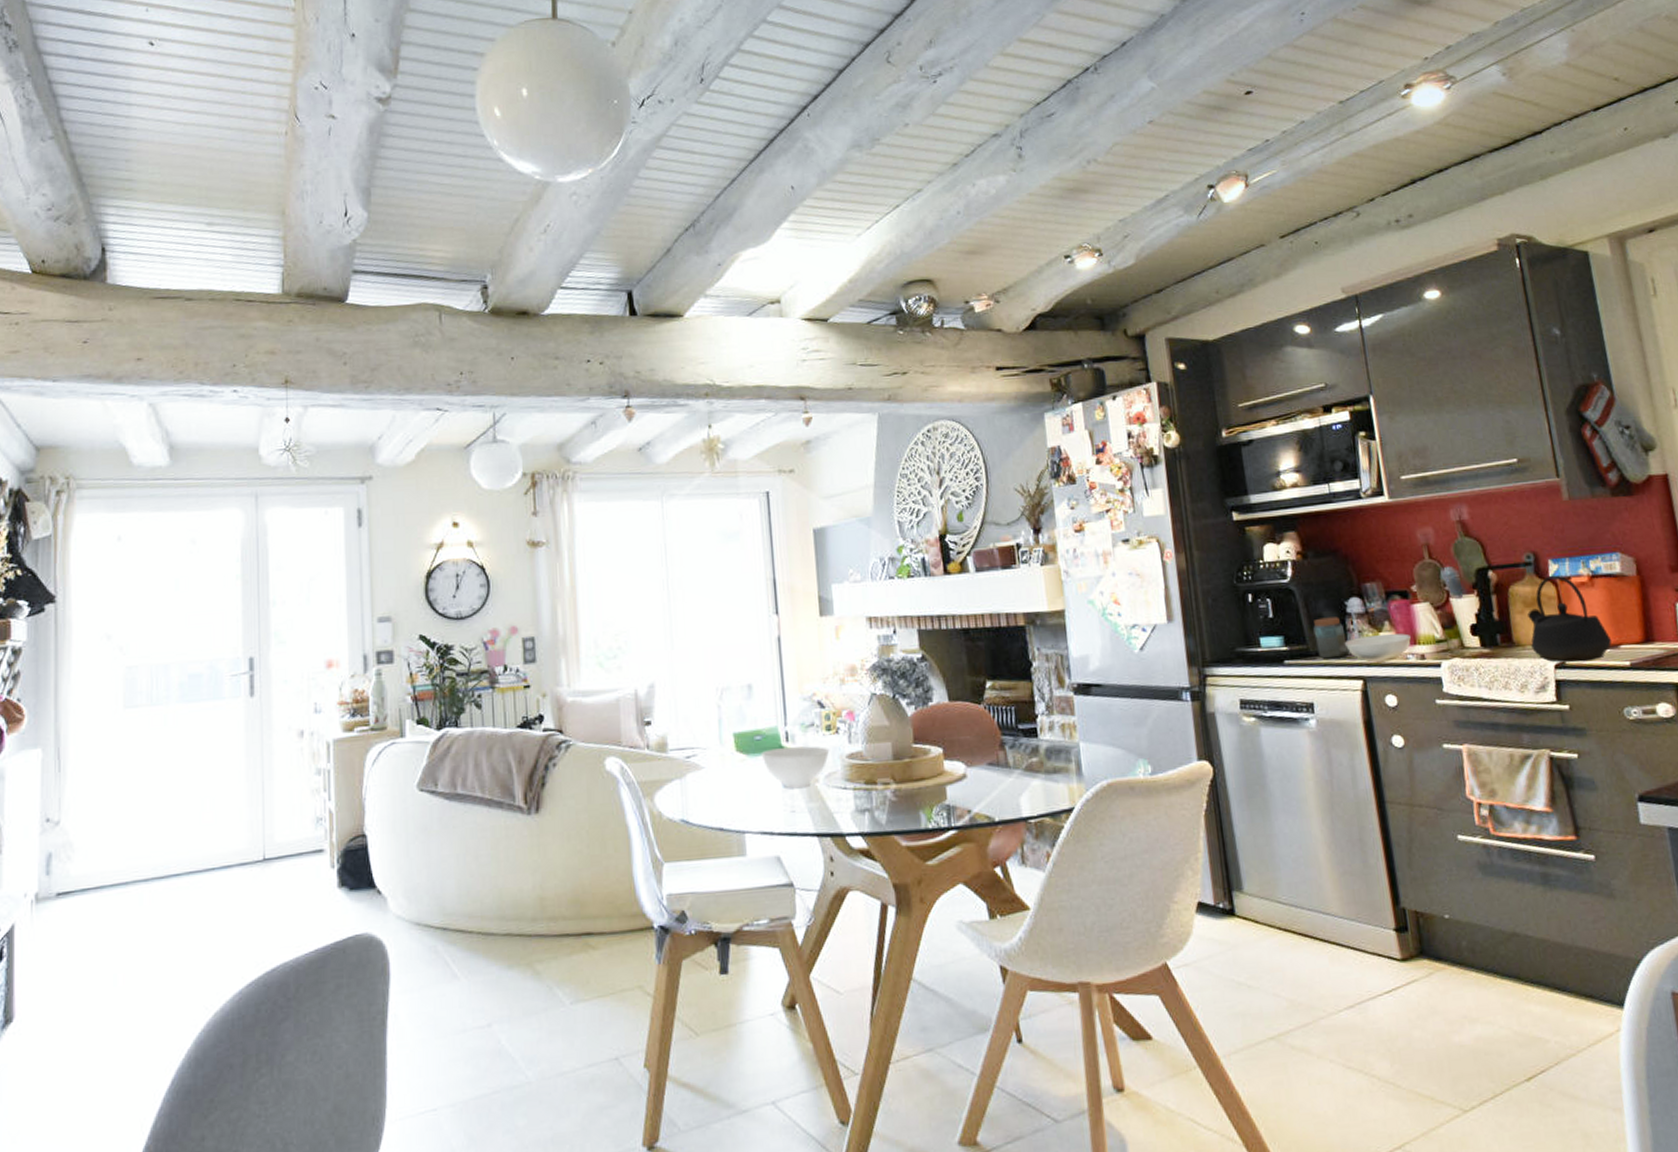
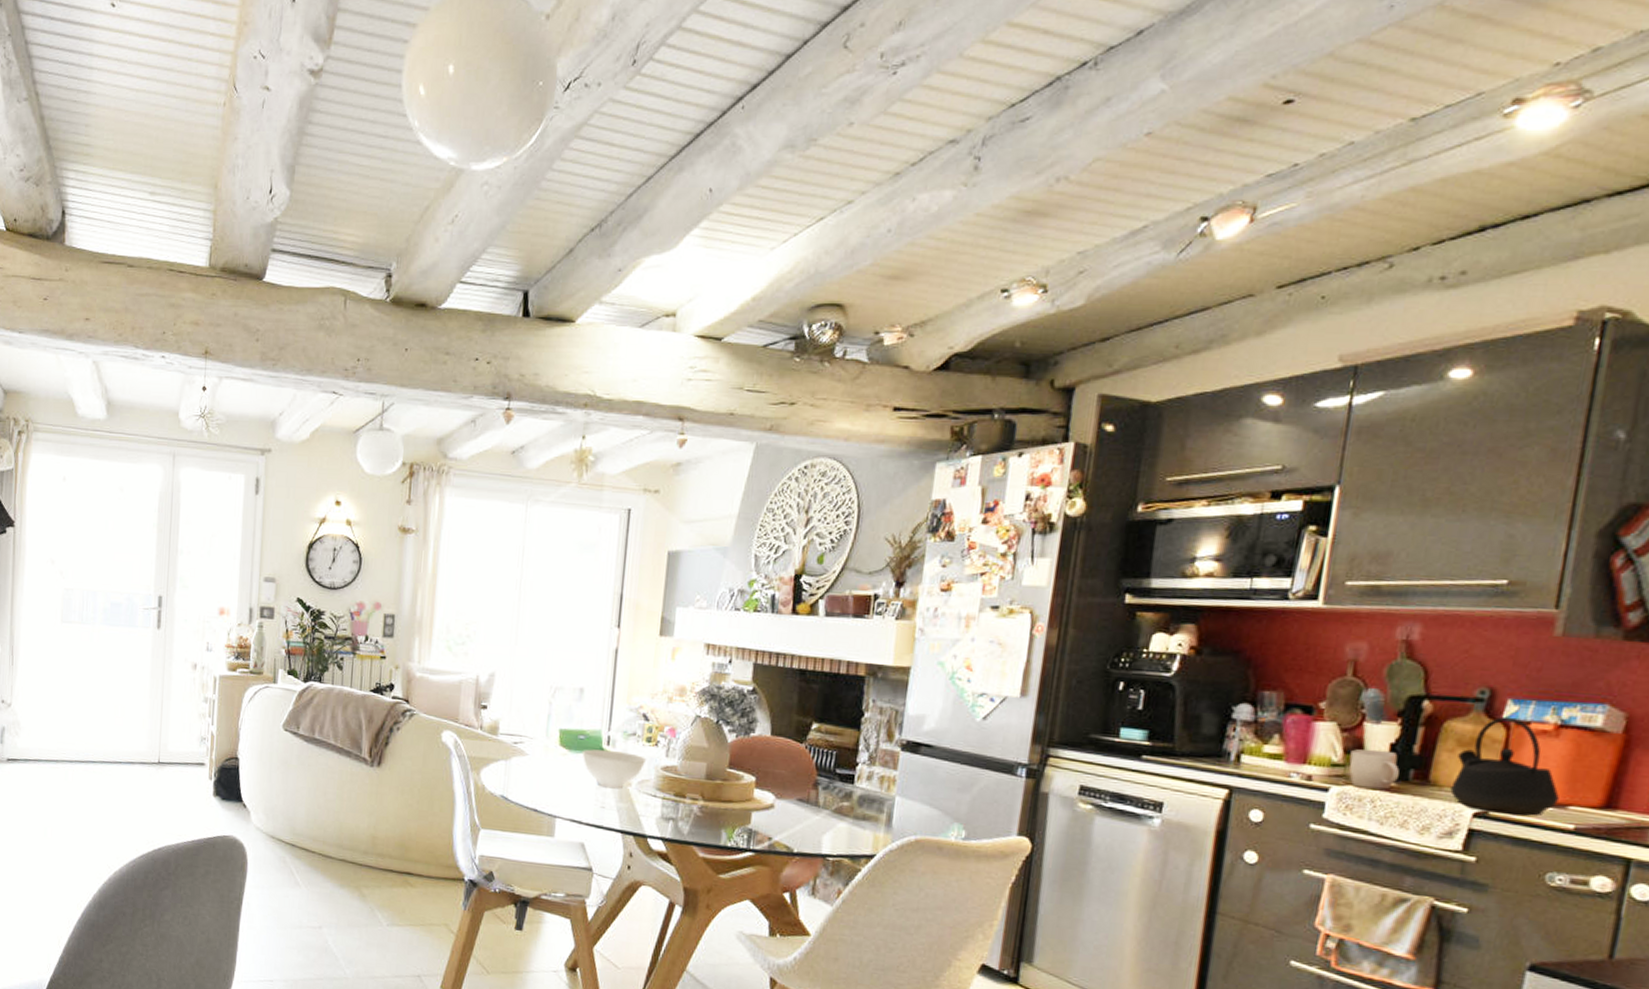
peanut butter: present [1312,617,1350,659] -> none [1183,718,1224,763]
bowl: present [1344,633,1411,663] -> none [1218,745,1301,776]
mug: none [1447,620,1490,660] -> present [1349,749,1400,791]

